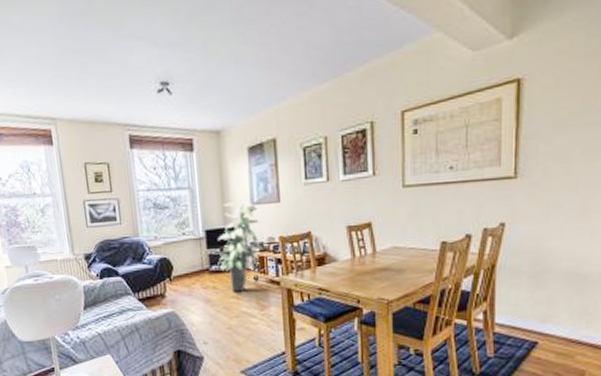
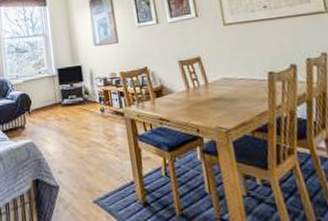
indoor plant: present [218,202,264,292] -> none [68,44,107,123]

